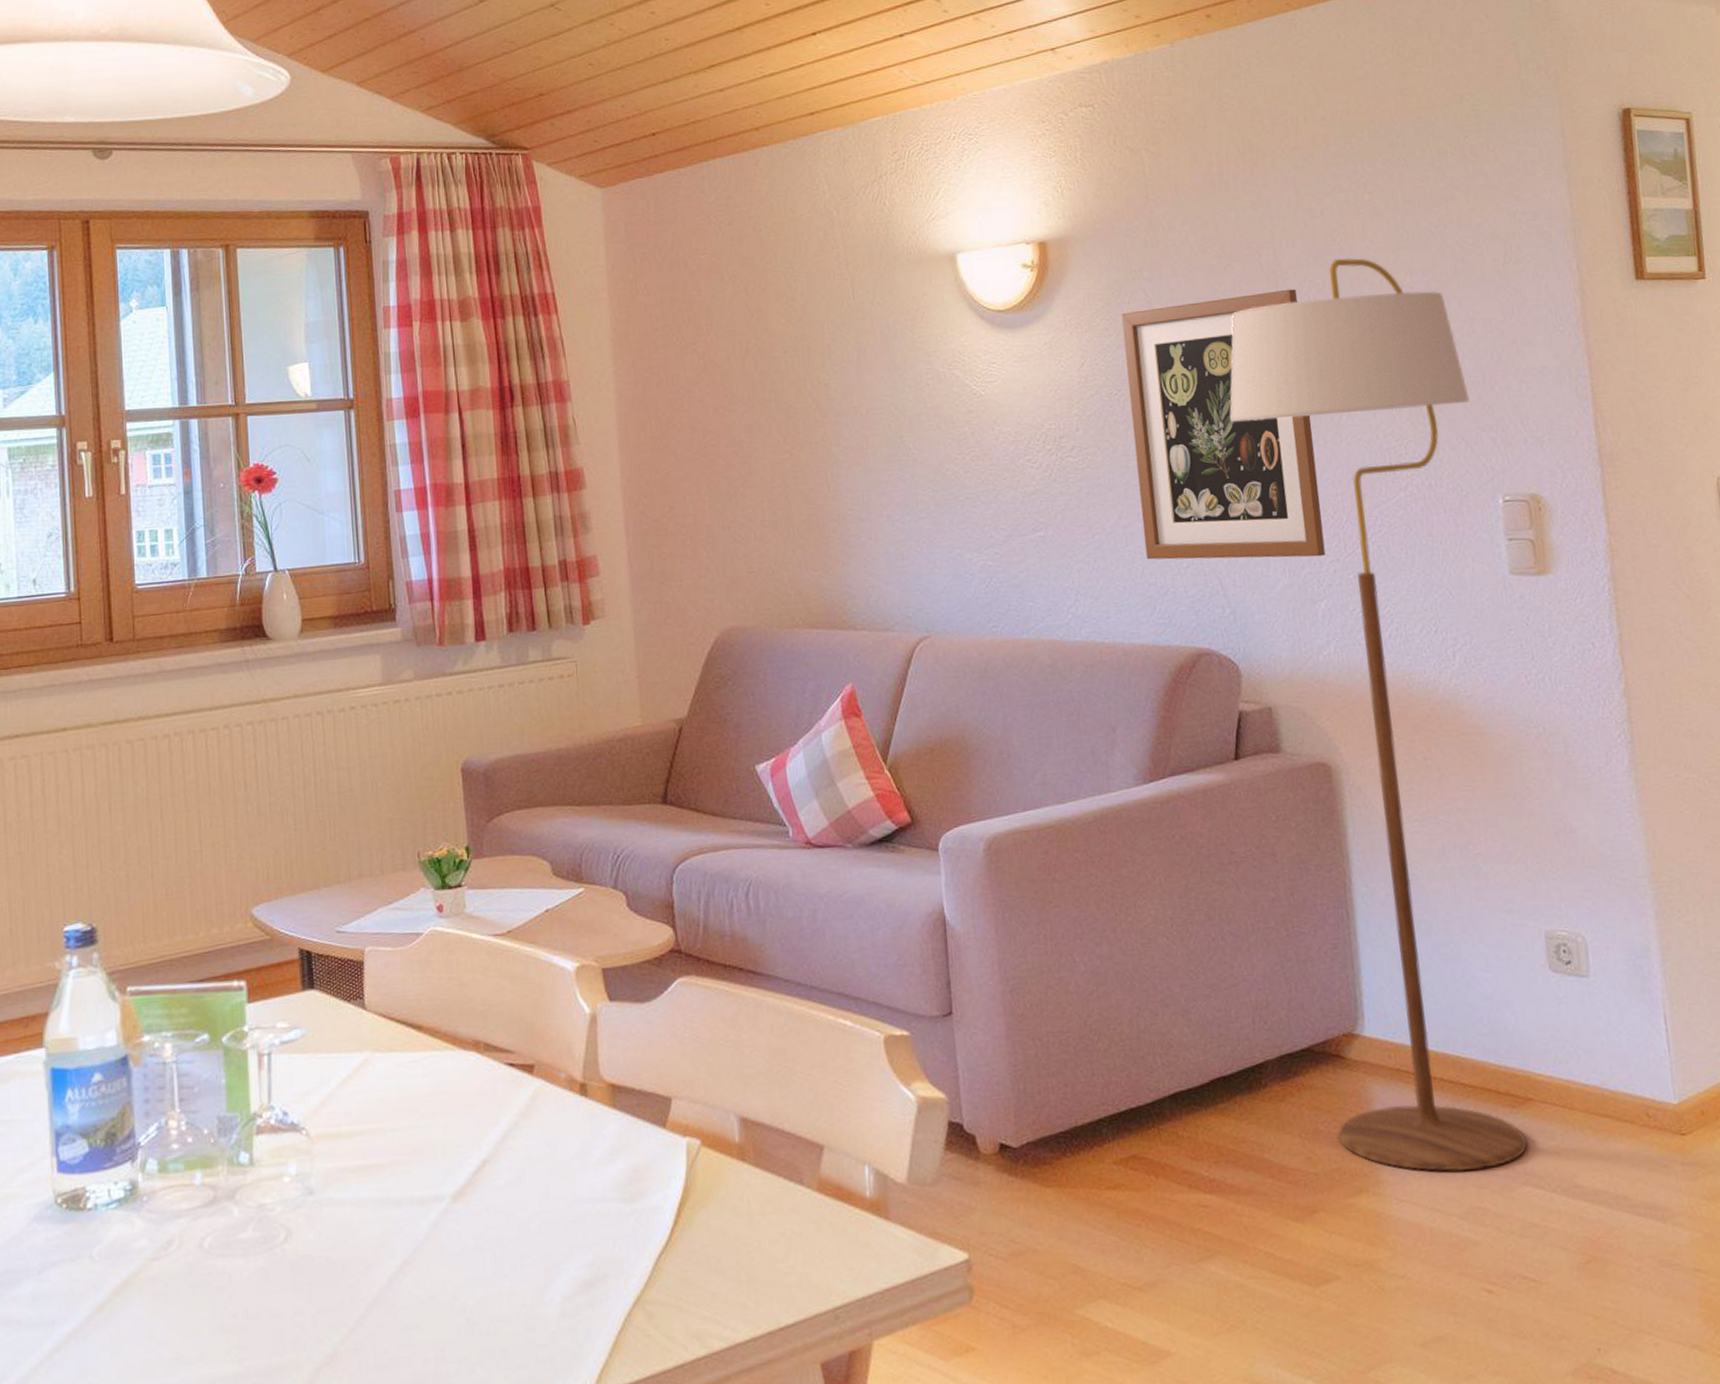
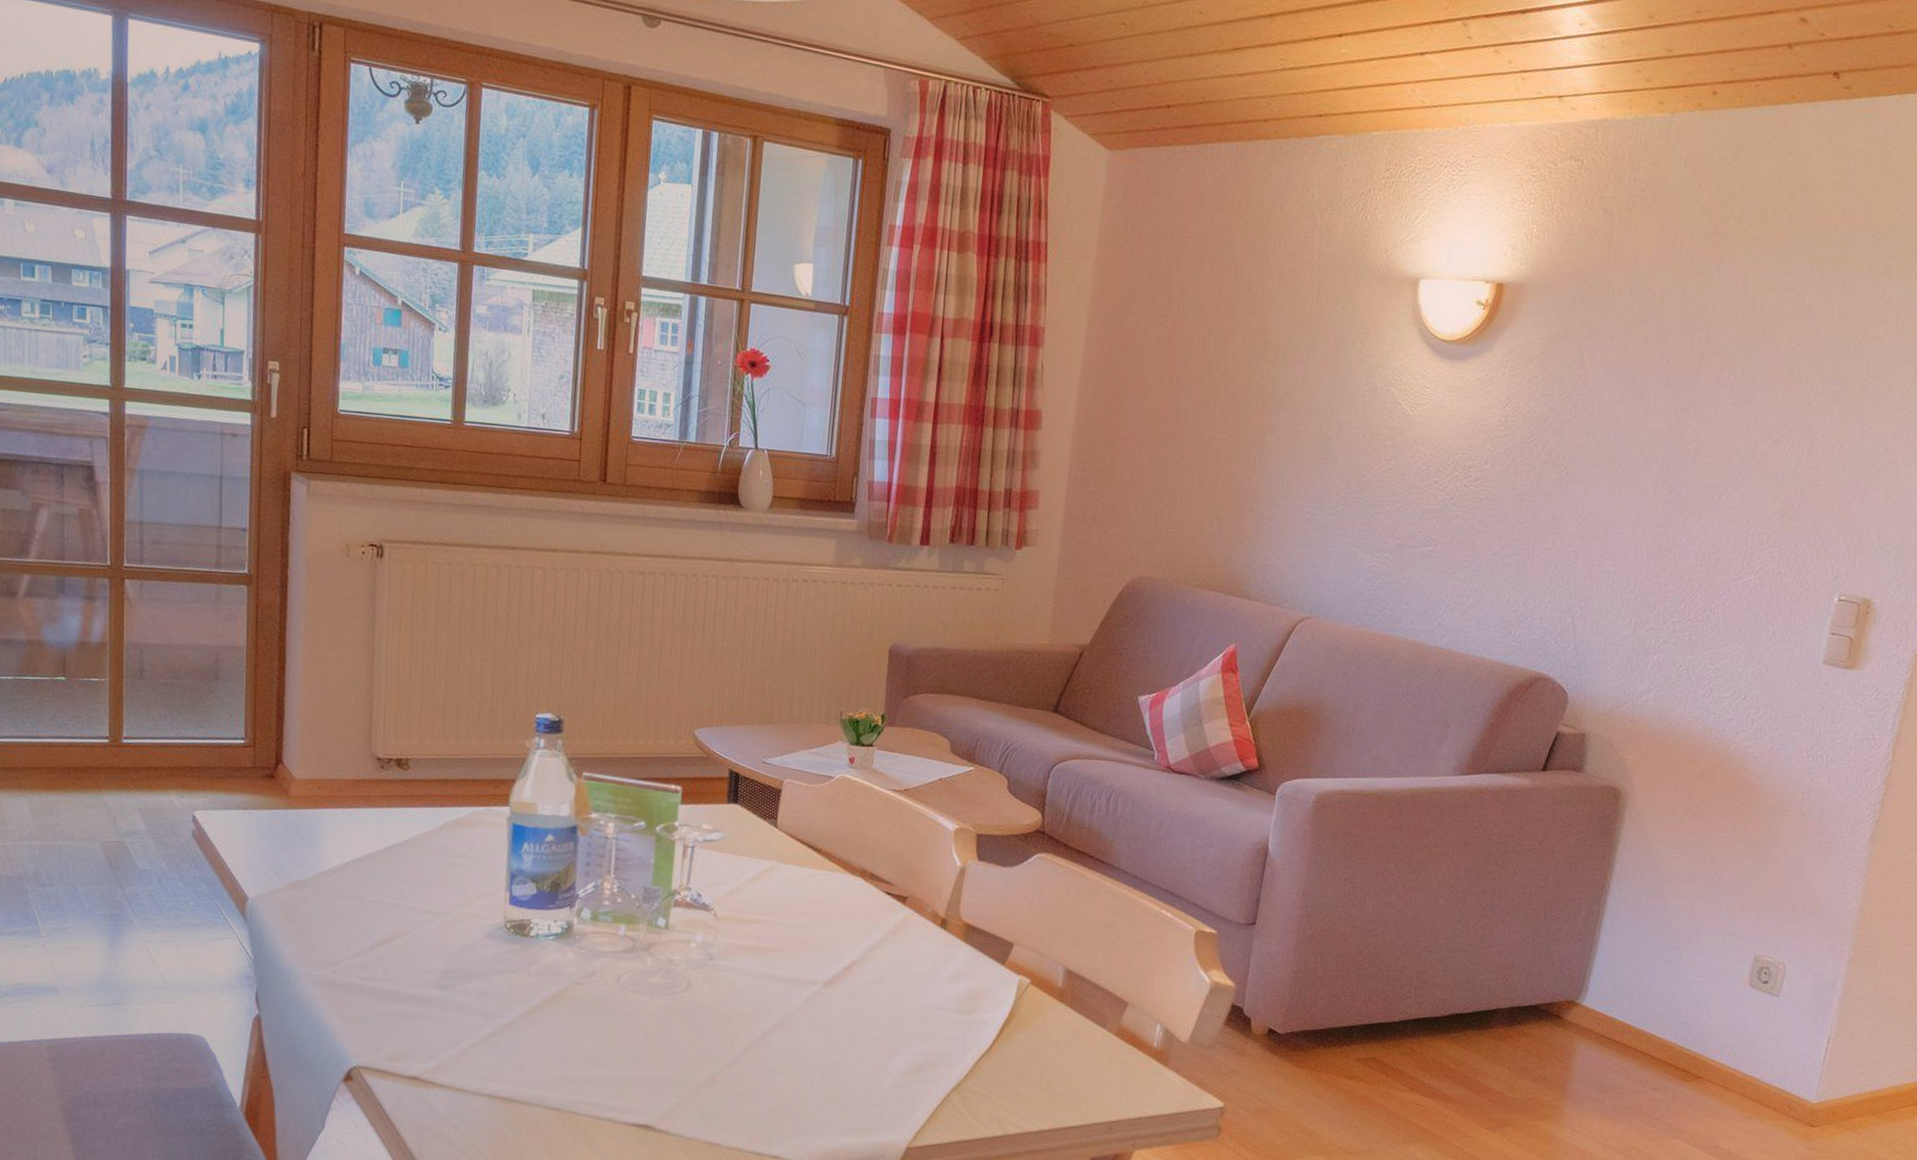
wall art: present [1121,288,1326,560] -> none [1515,364,1716,617]
floor lamp: present [1230,257,1528,1172] -> none [1540,352,1846,1121]

